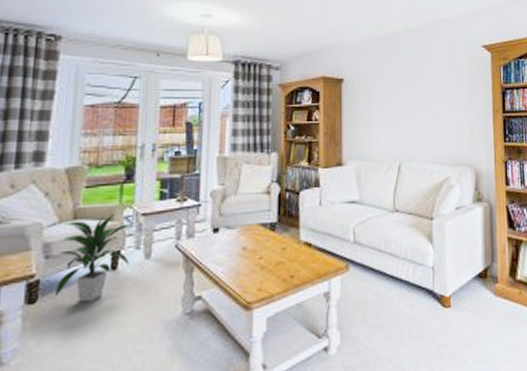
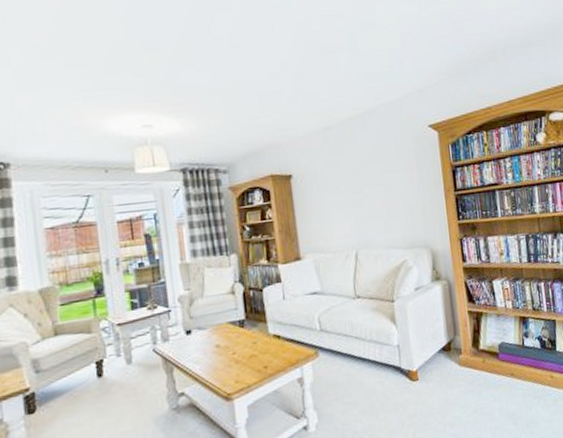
indoor plant: present [54,214,134,302] -> none [47,327,113,408]

